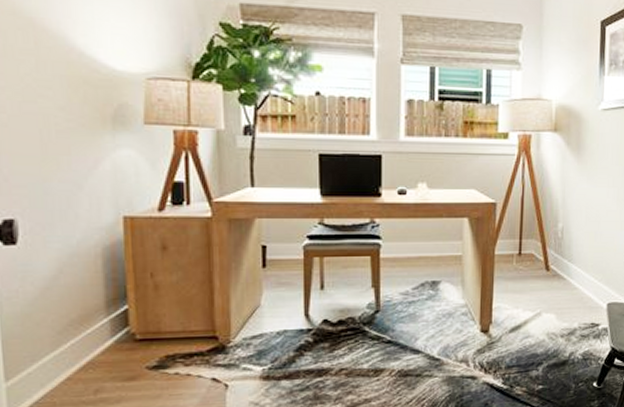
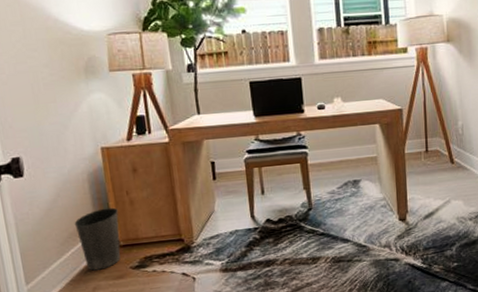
waste basket: none [78,291,138,369] -> present [74,207,121,271]

